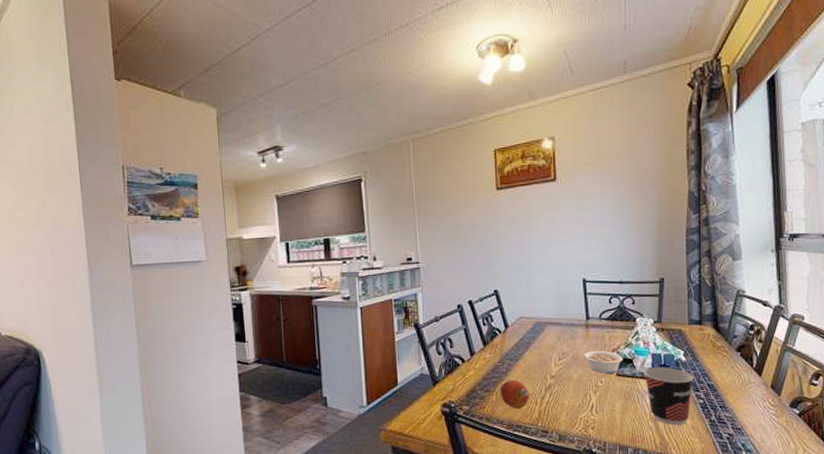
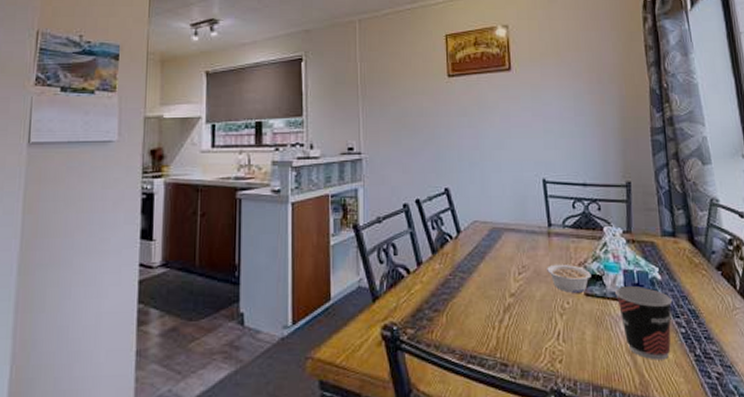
fruit: present [499,379,530,409] -> none [450,297,486,335]

